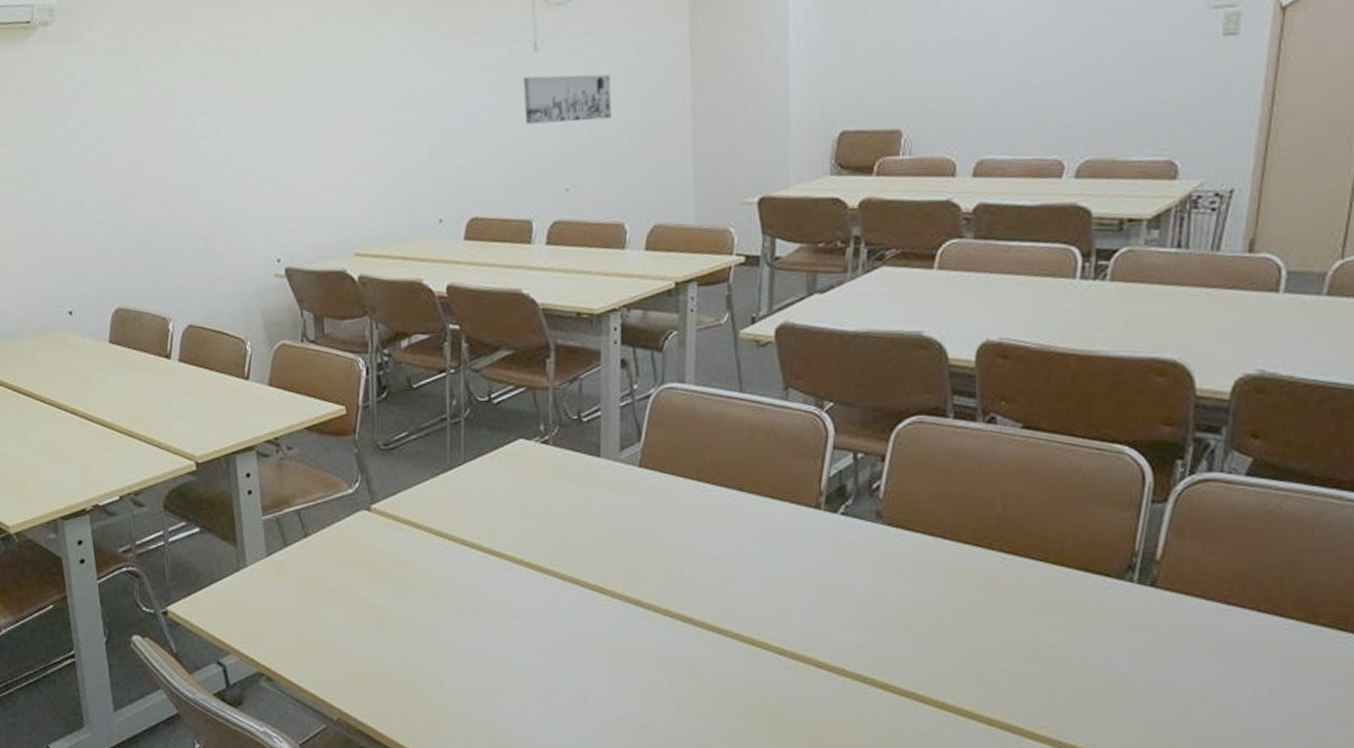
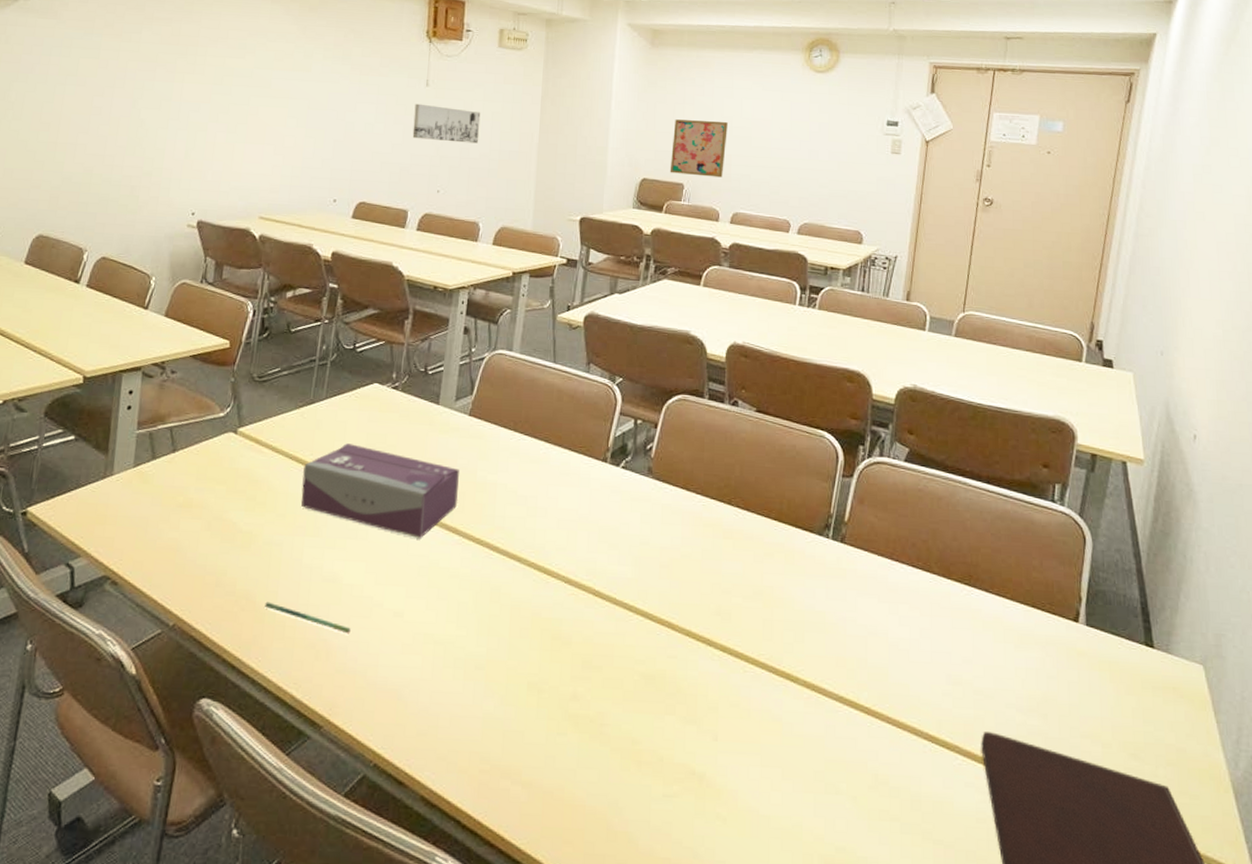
pen: none [431,691,530,722] -> present [265,601,351,634]
tissue box: none [451,512,636,615] -> present [301,443,459,539]
wall art: none [879,31,962,118] -> present [669,119,728,178]

